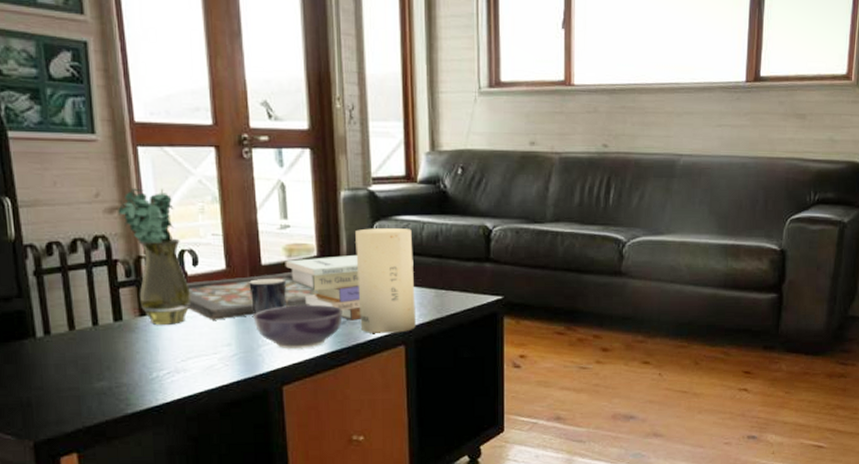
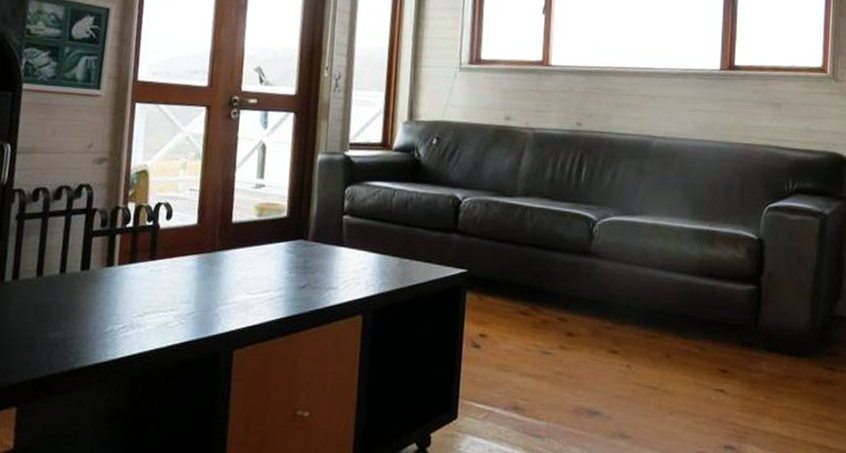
vase: present [118,184,192,325] -> none [106,137,160,277]
decorative tray: present [186,271,317,320] -> none [154,230,283,276]
mug: present [248,278,287,315] -> none [216,235,254,273]
bowl: present [253,305,343,348] -> none [215,265,305,311]
books: present [285,254,414,321] -> none [254,217,381,285]
candle: present [355,228,416,334] -> none [320,192,382,302]

